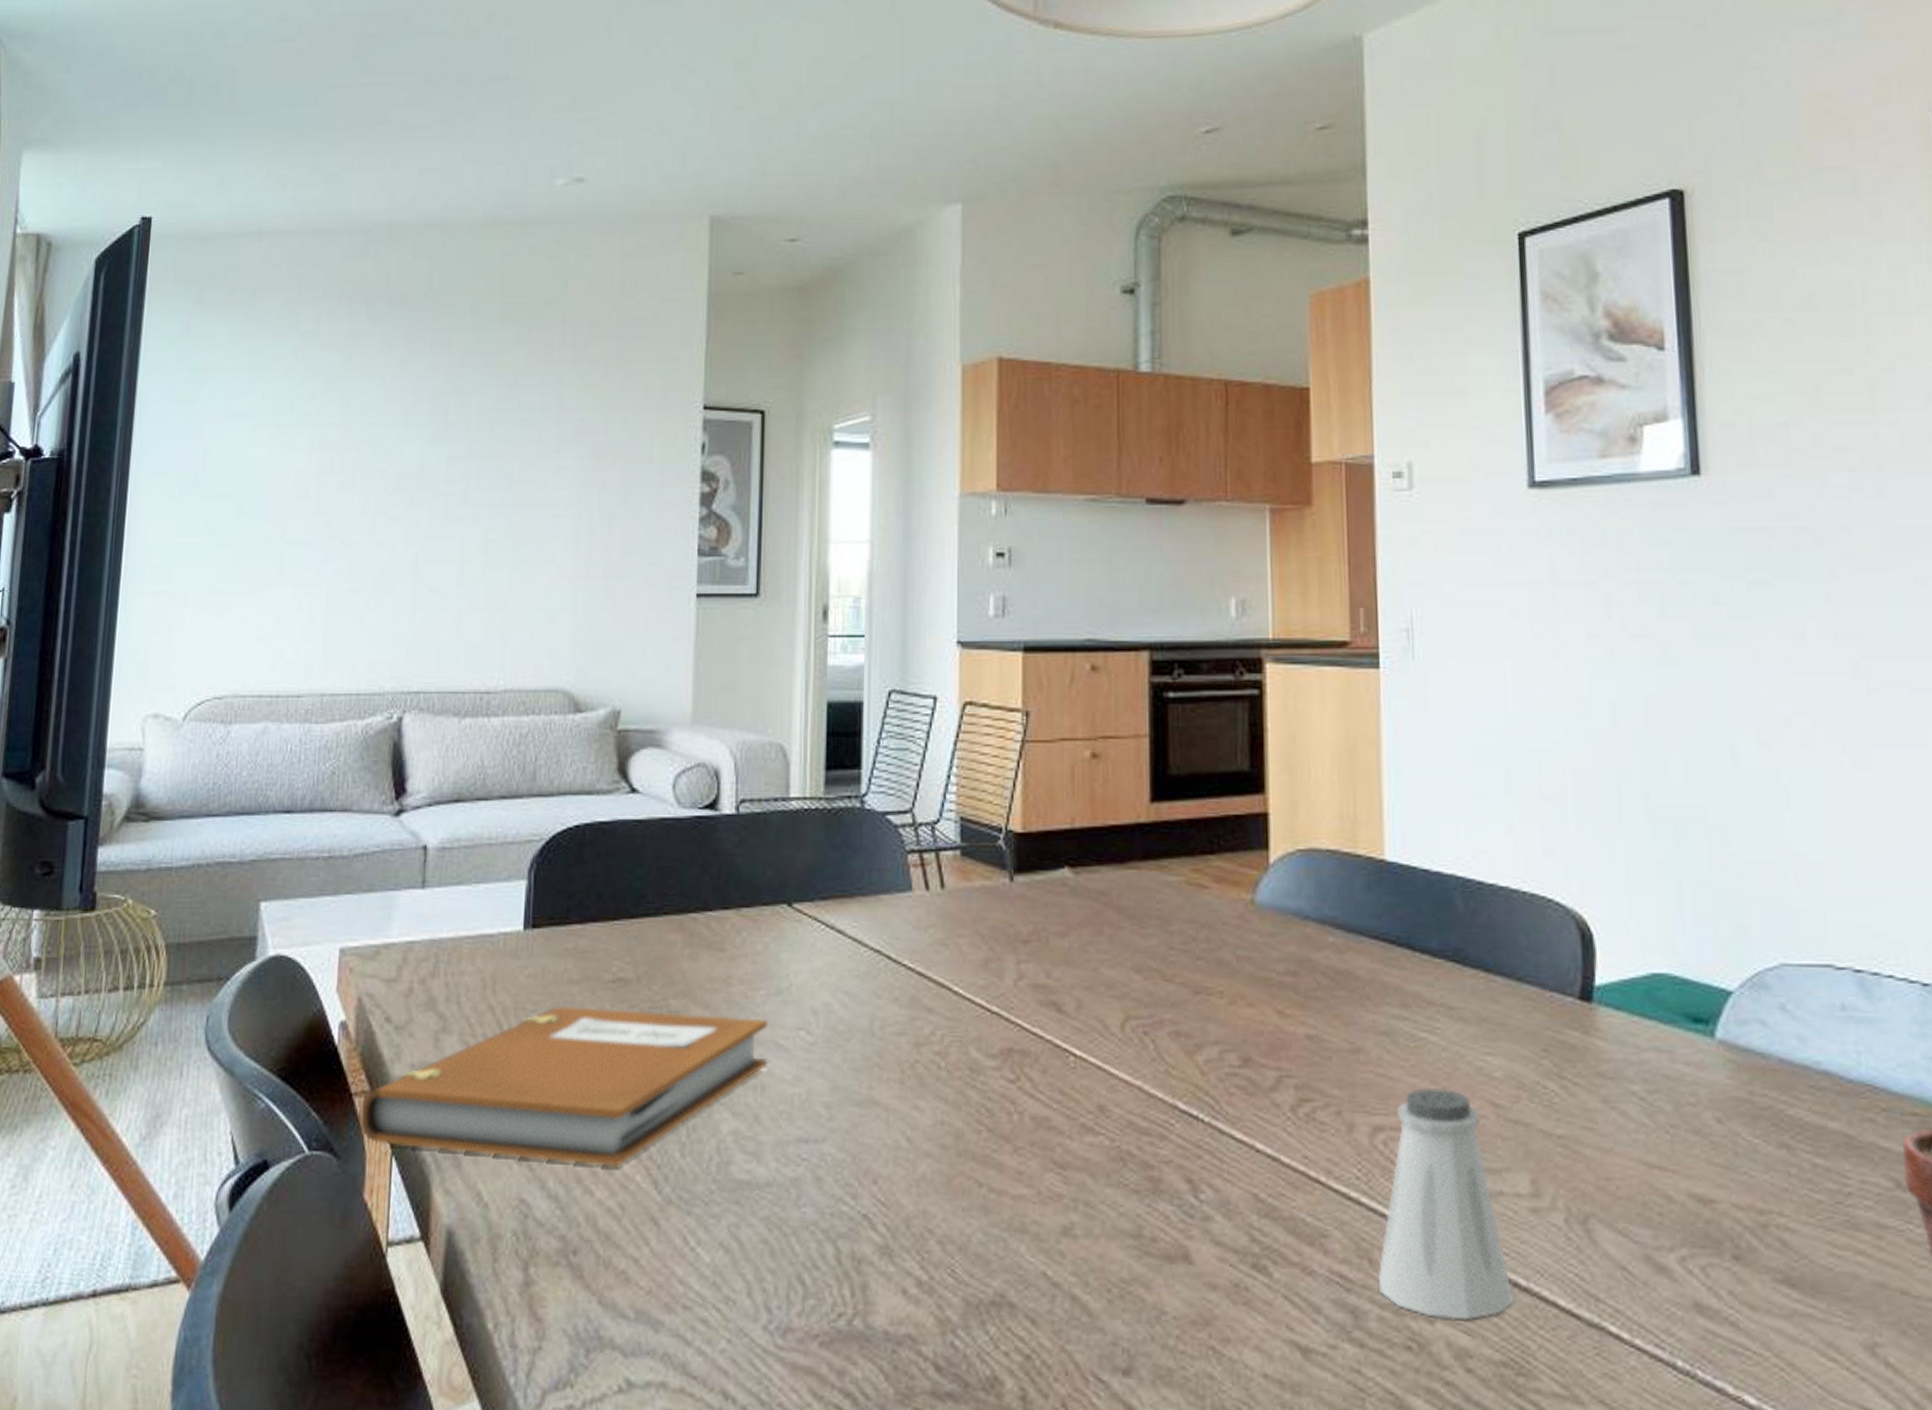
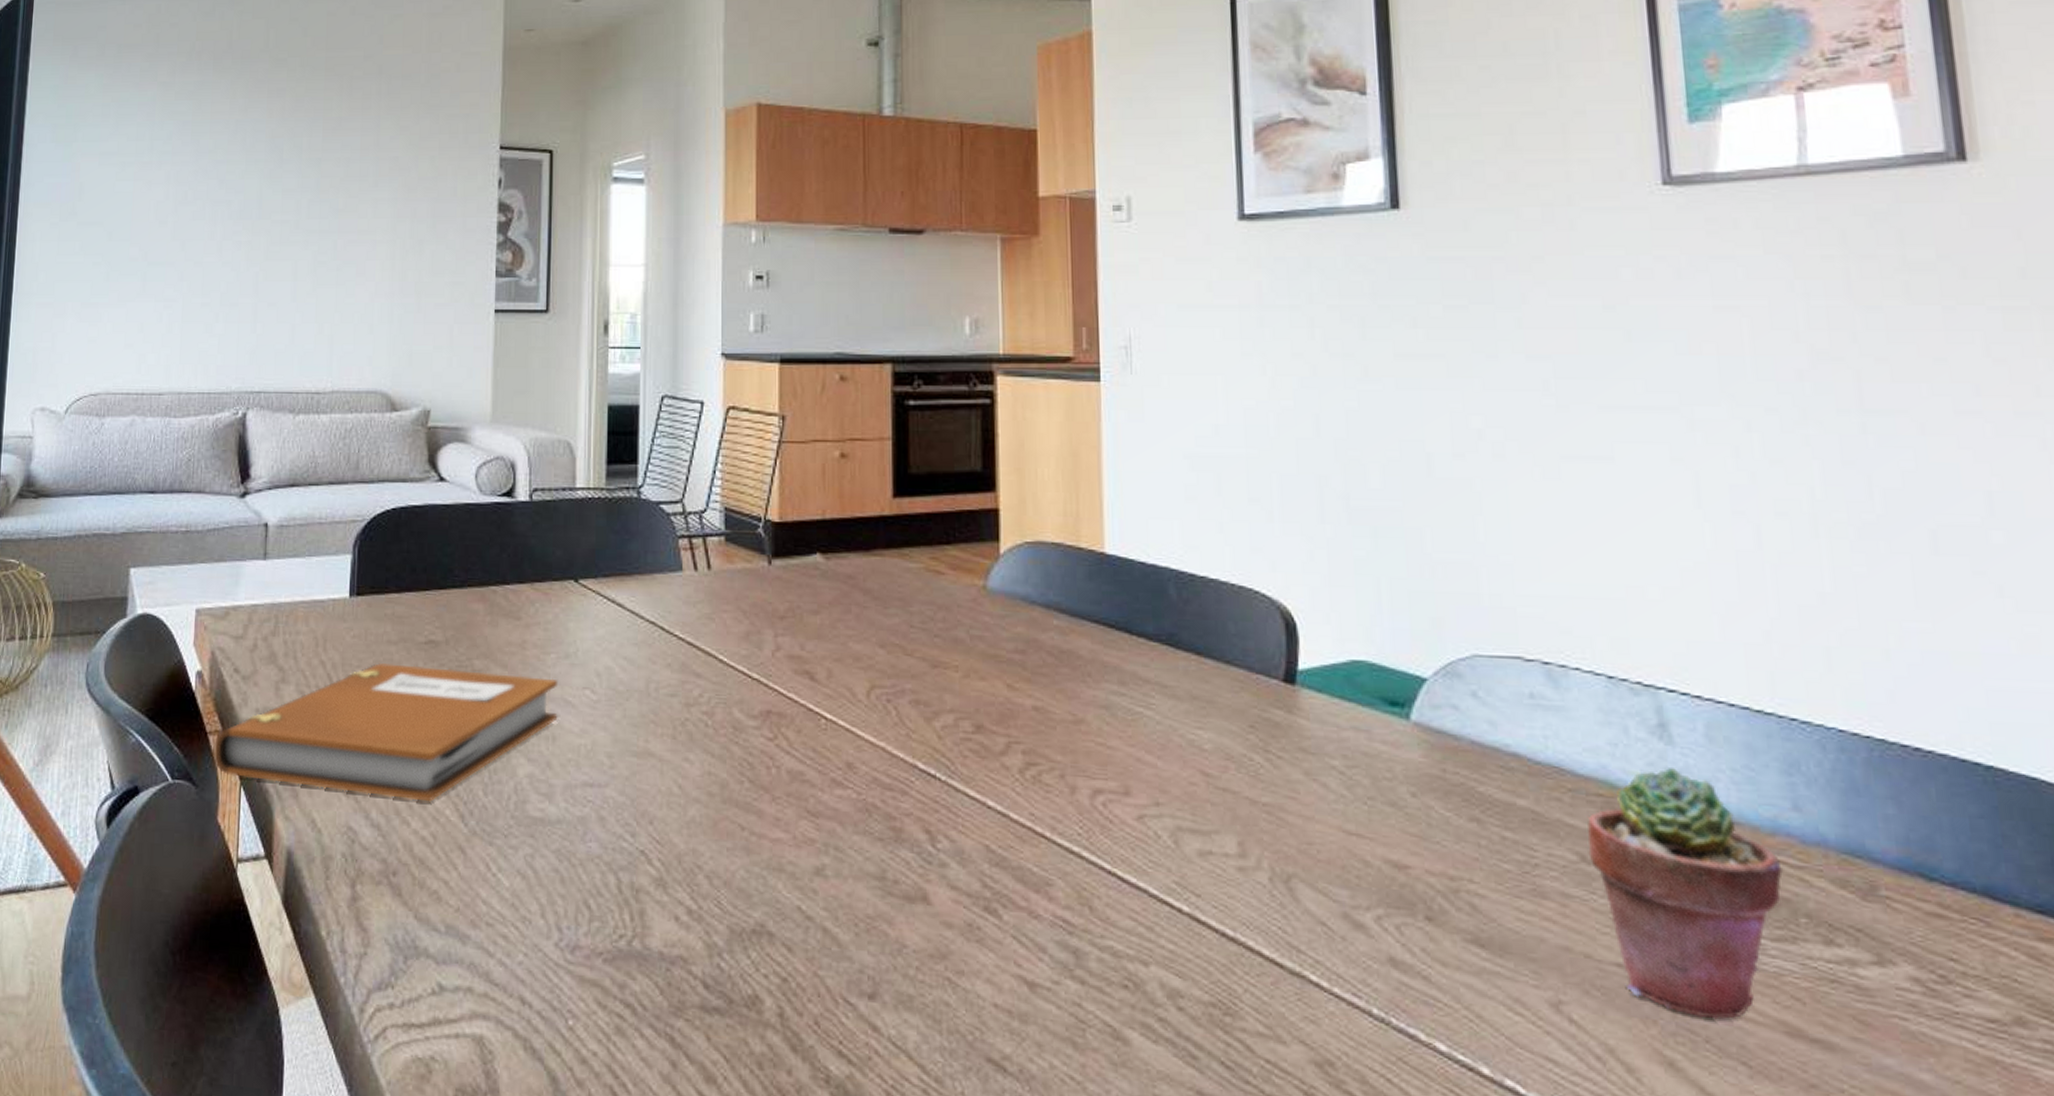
saltshaker: present [1379,1087,1513,1321] -> none [1098,756,1221,964]

